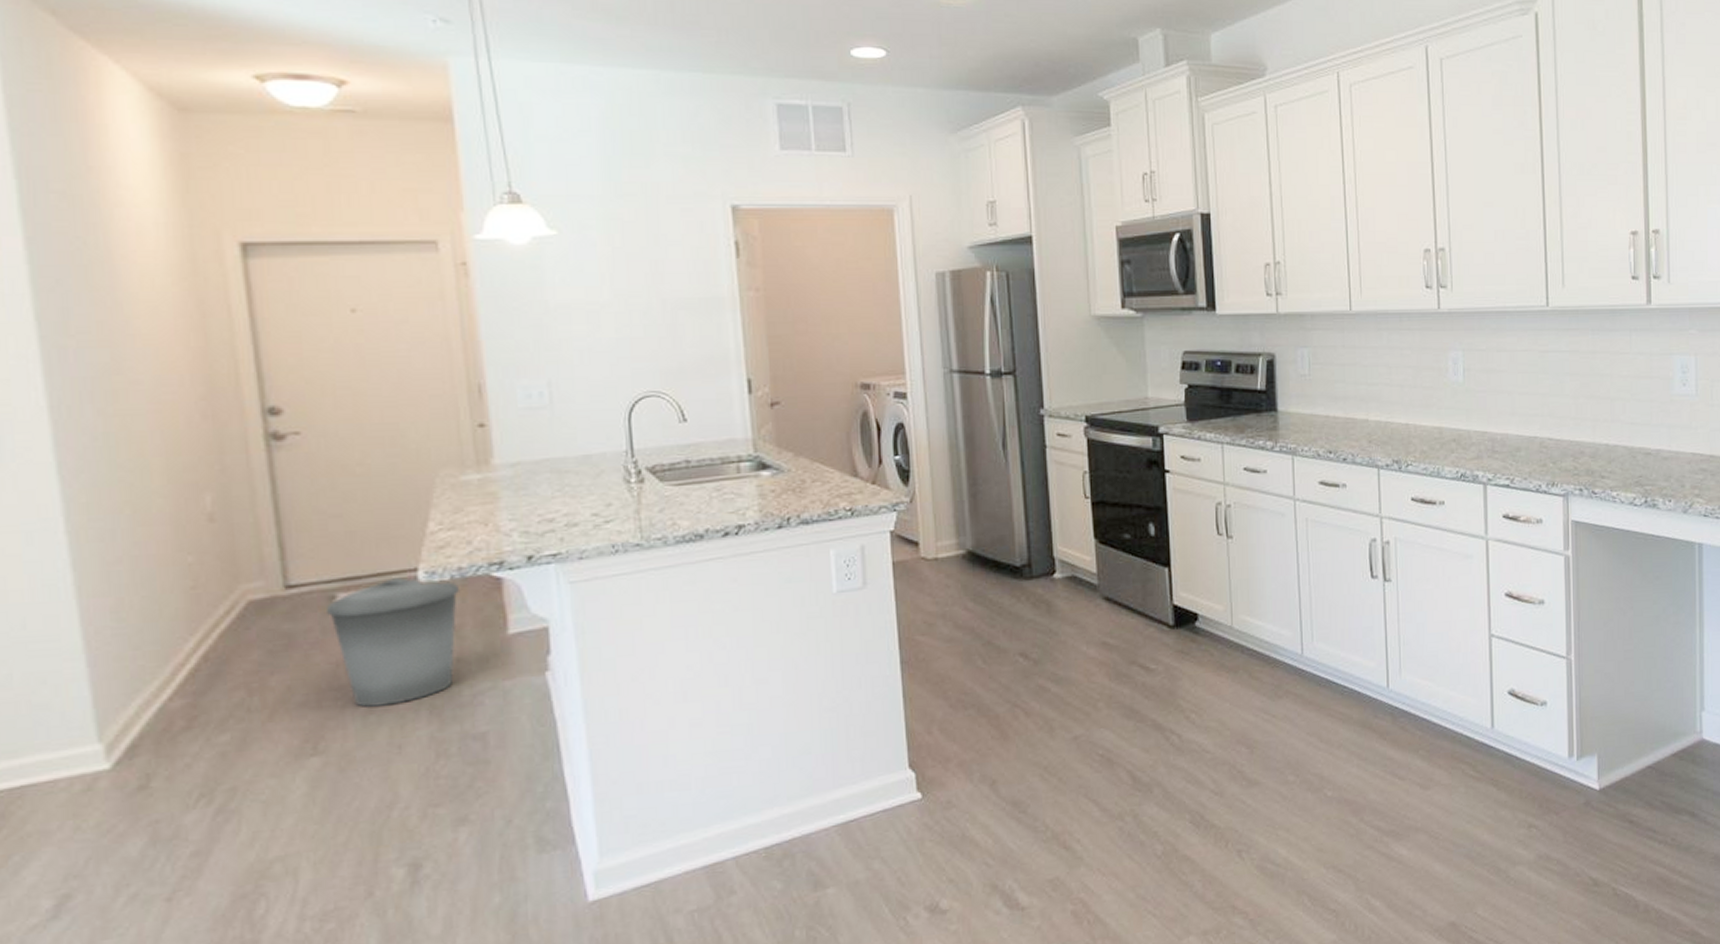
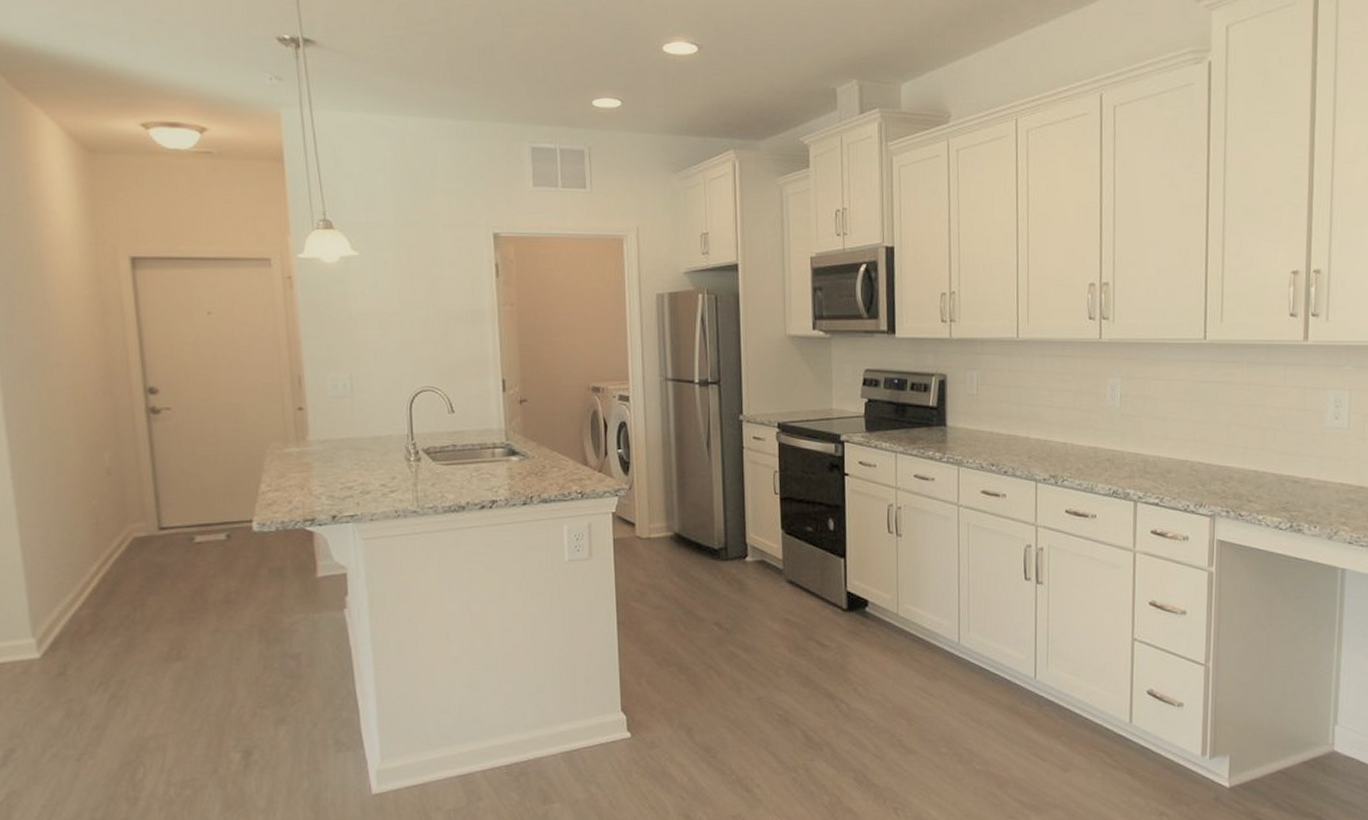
trash can: present [327,577,461,707] -> none [188,527,283,626]

